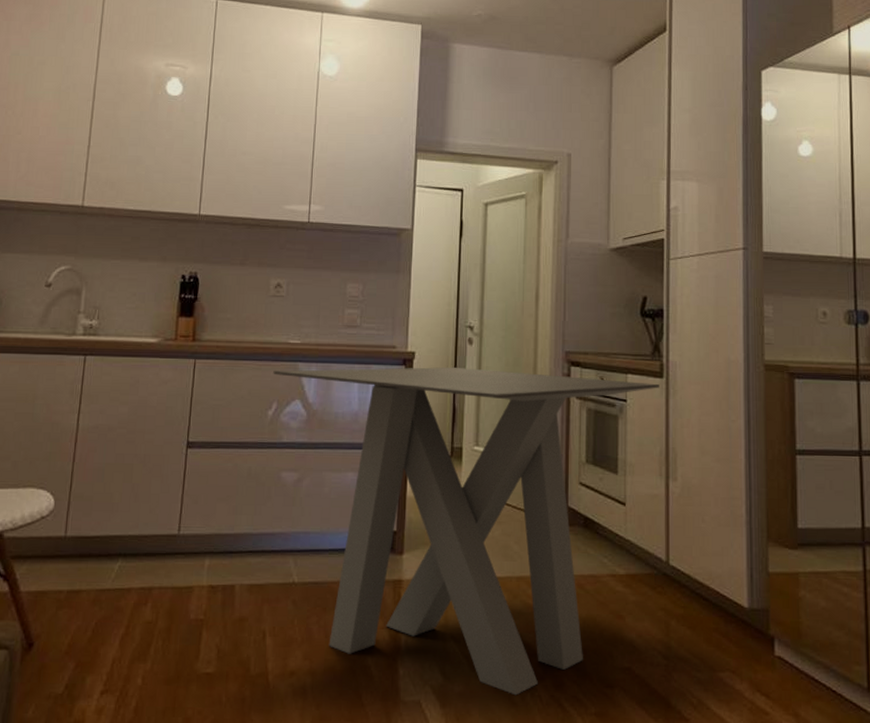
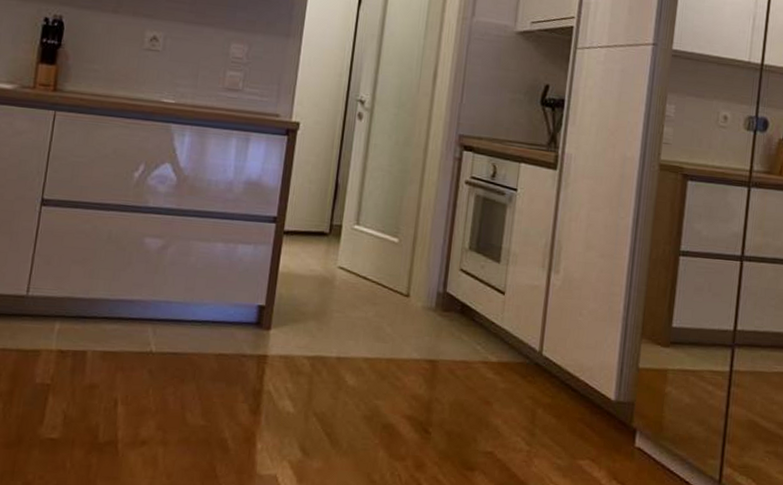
dining table: present [273,367,659,696] -> none [142,130,552,474]

